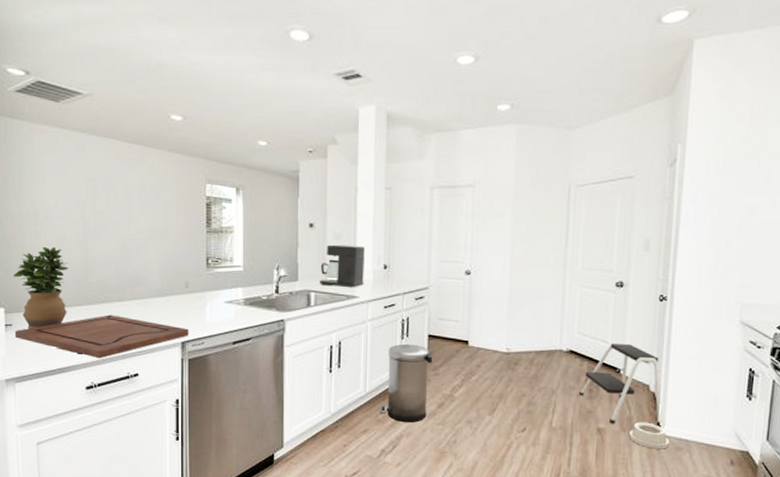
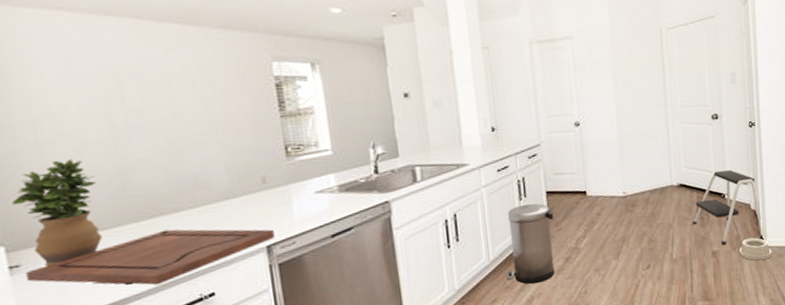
coffee maker: present [320,244,365,288] -> none [423,110,473,158]

